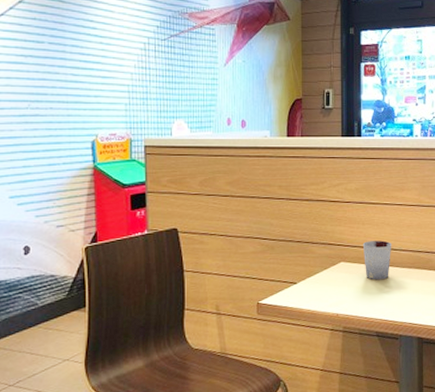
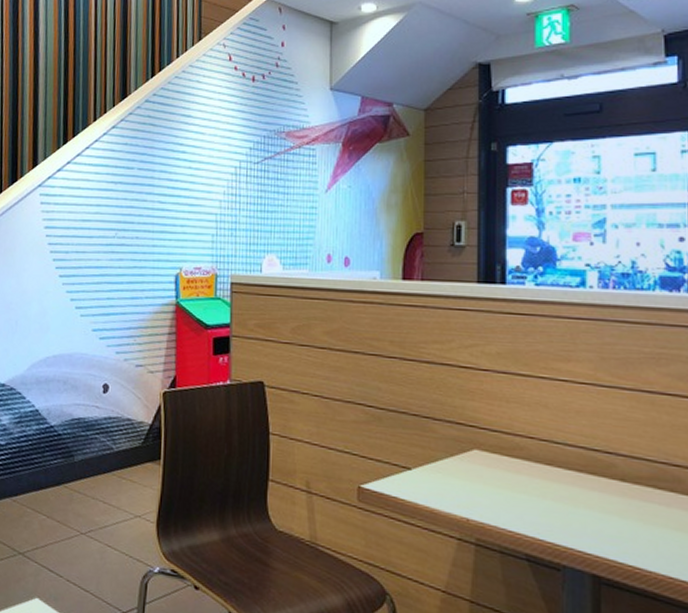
cup: present [362,240,392,280] -> none [506,425,552,483]

